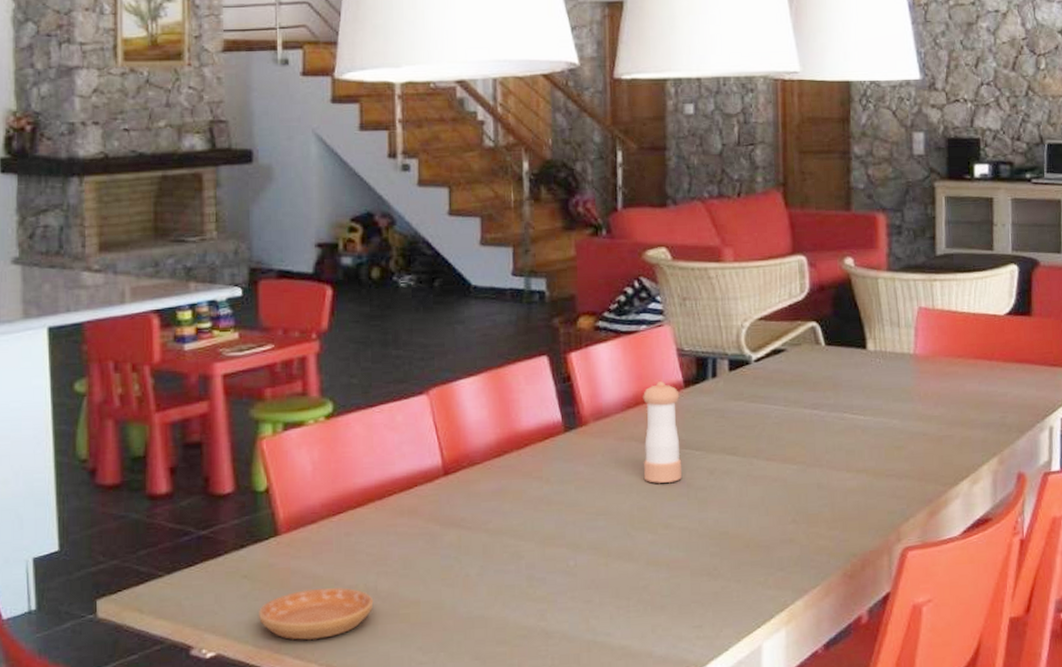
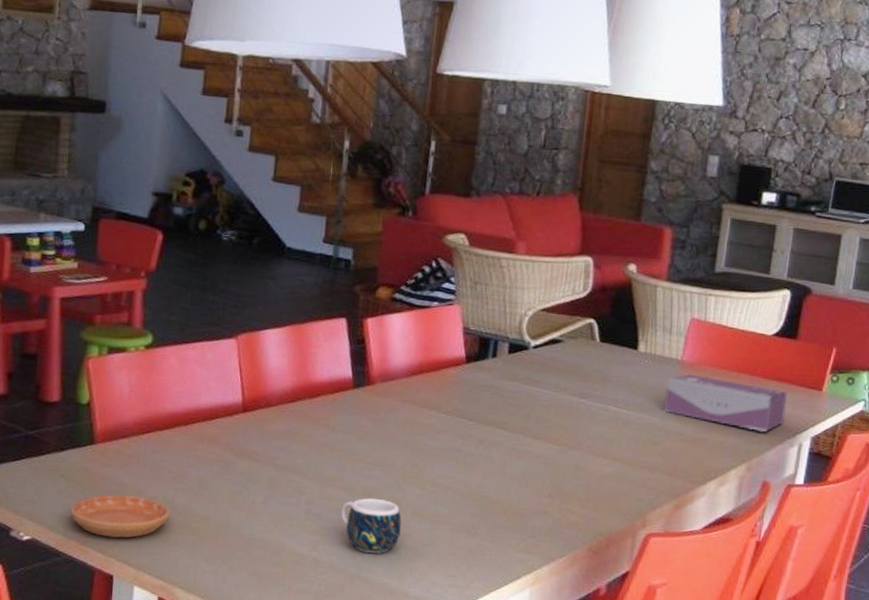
mug: none [567,551,636,614] -> present [340,498,402,553]
pepper shaker: present [643,381,682,483] -> none [420,354,461,446]
tissue box: none [902,367,1031,420] -> present [664,373,787,432]

